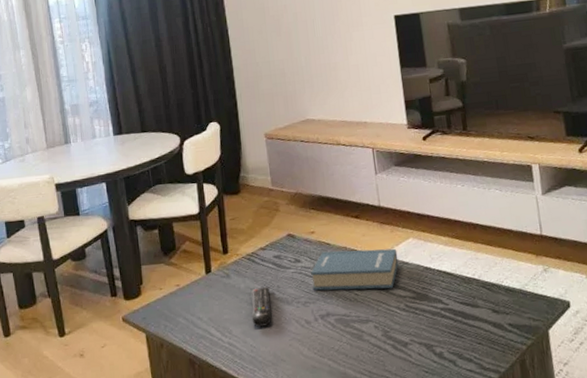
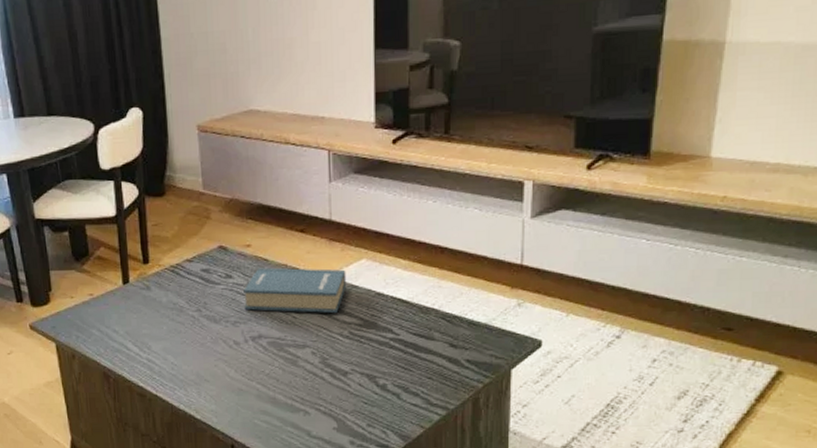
remote control: present [251,287,272,327] -> none [174,303,197,344]

